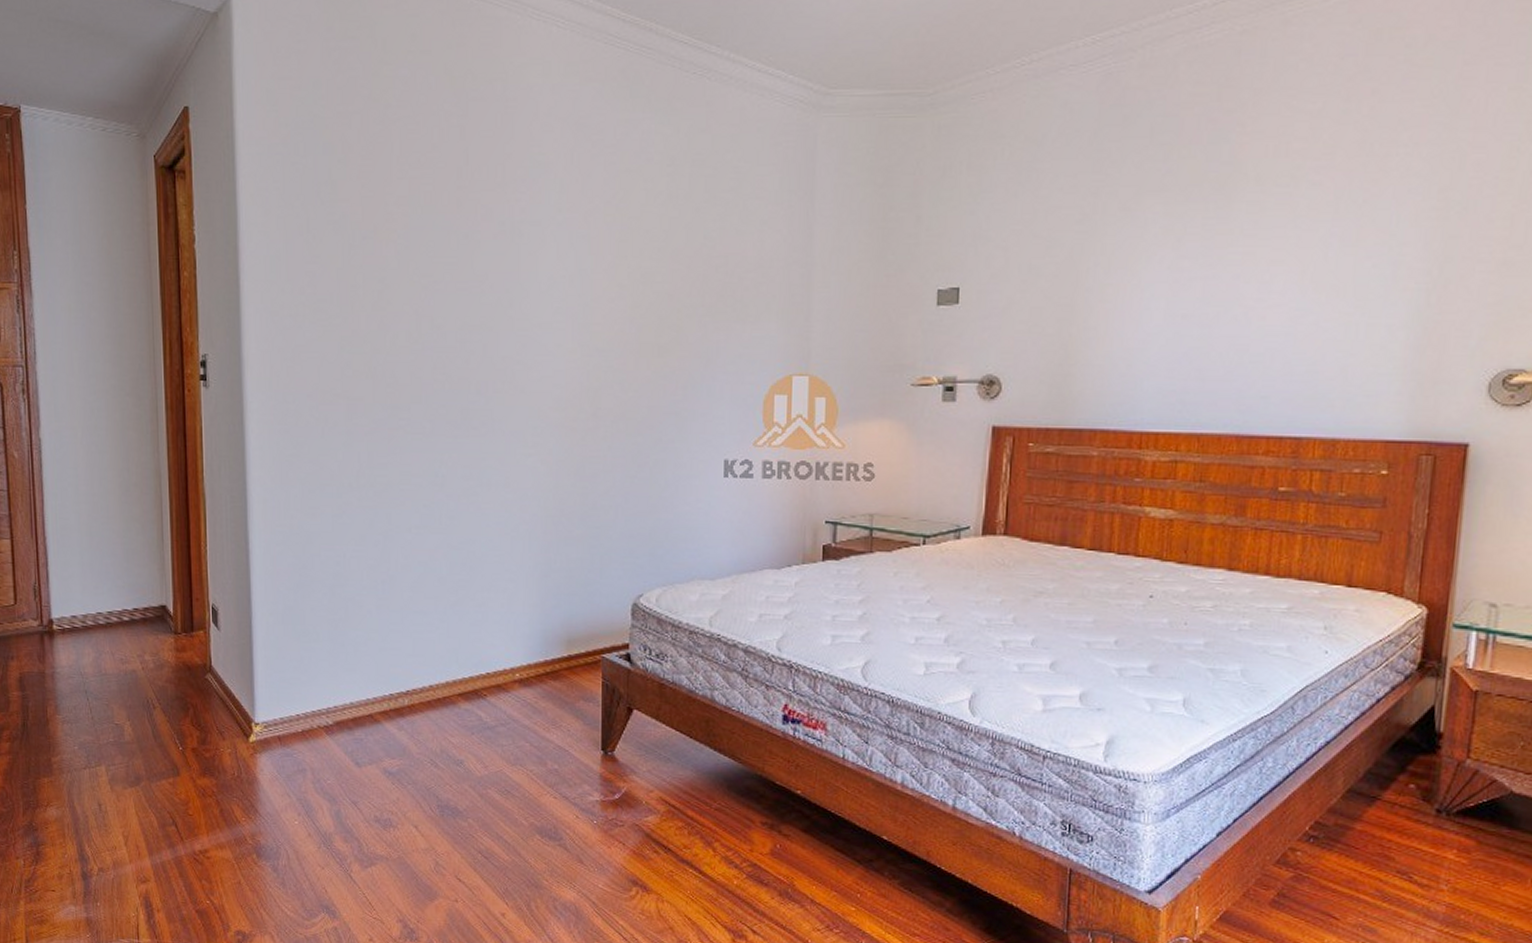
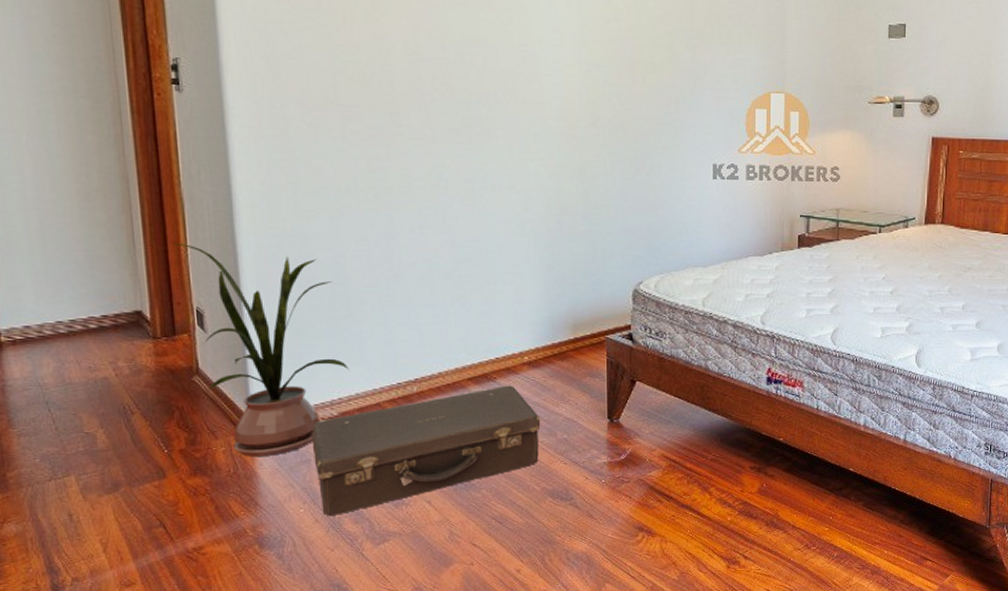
house plant: none [193,538,345,763] -> present [171,242,350,458]
suitcase: none [308,704,531,832] -> present [311,385,541,517]

